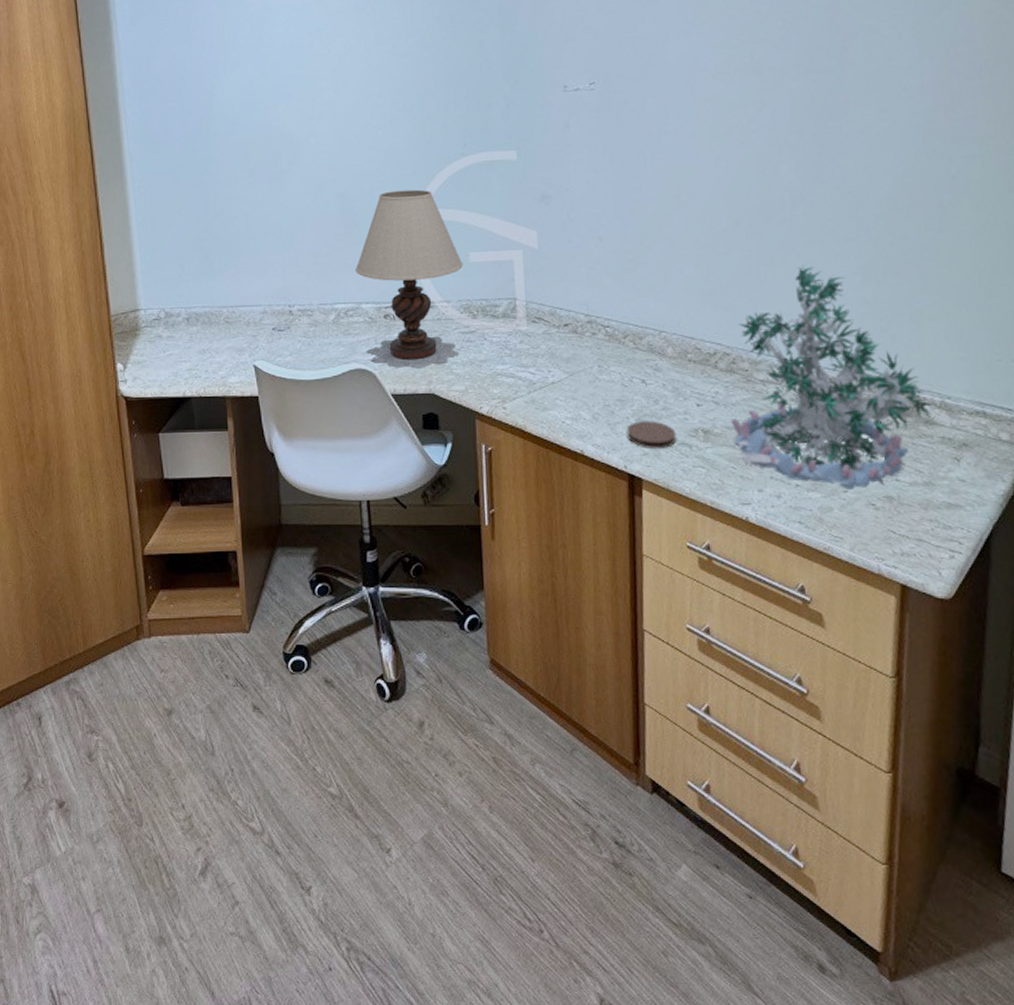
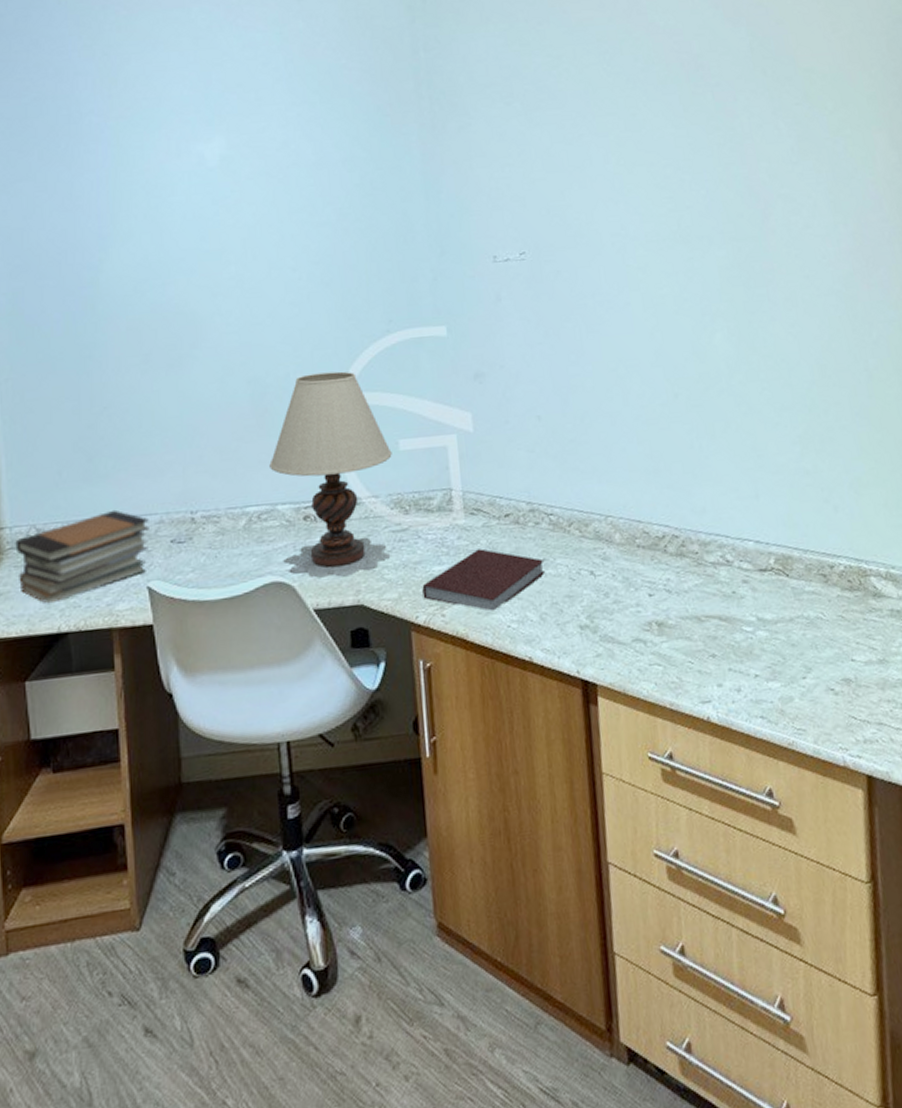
book stack: none [149,300,255,373] -> present [15,509,149,604]
notebook: none [486,353,599,408] -> present [422,548,545,611]
coaster: present [626,421,677,450] -> none [577,616,630,649]
plant: present [731,266,933,490] -> none [684,438,880,676]

